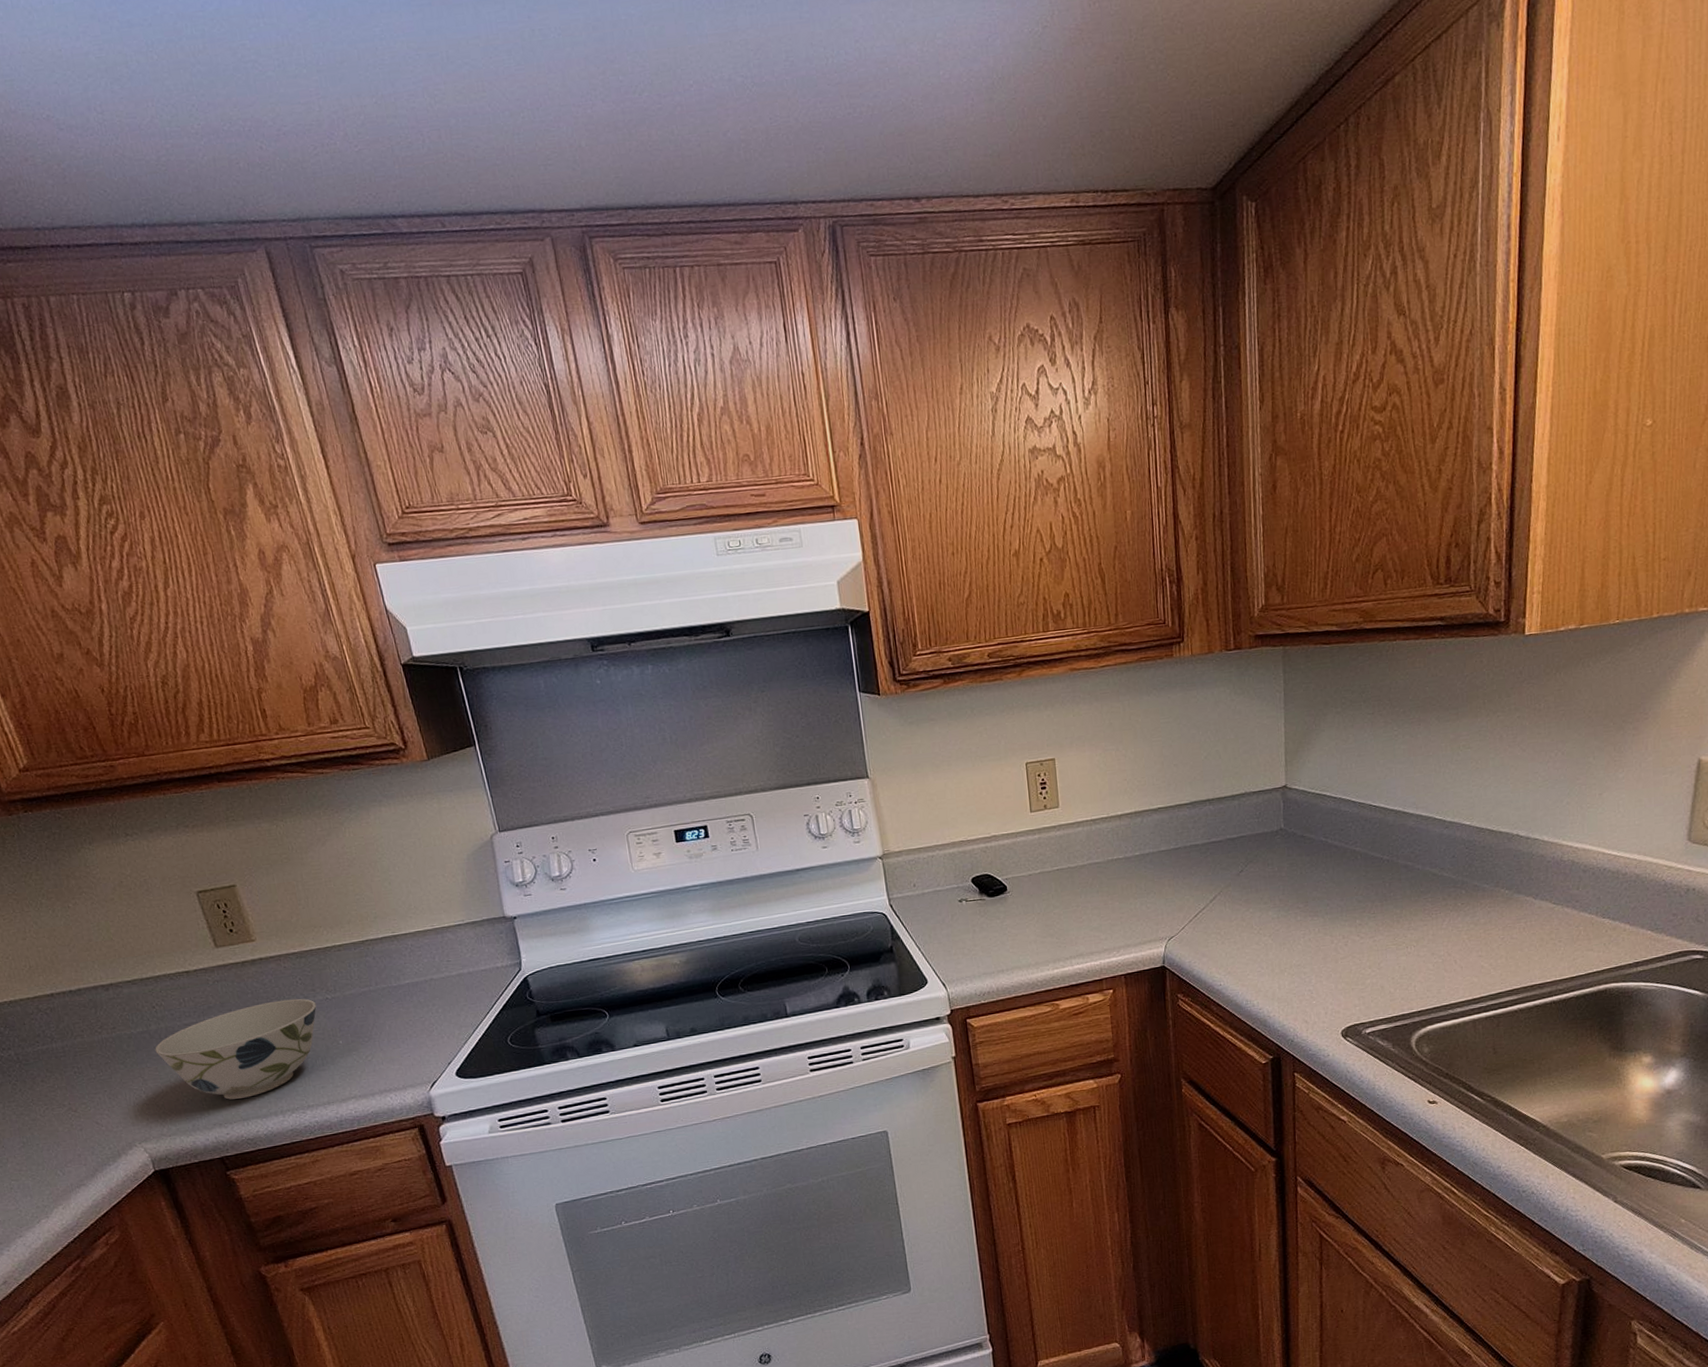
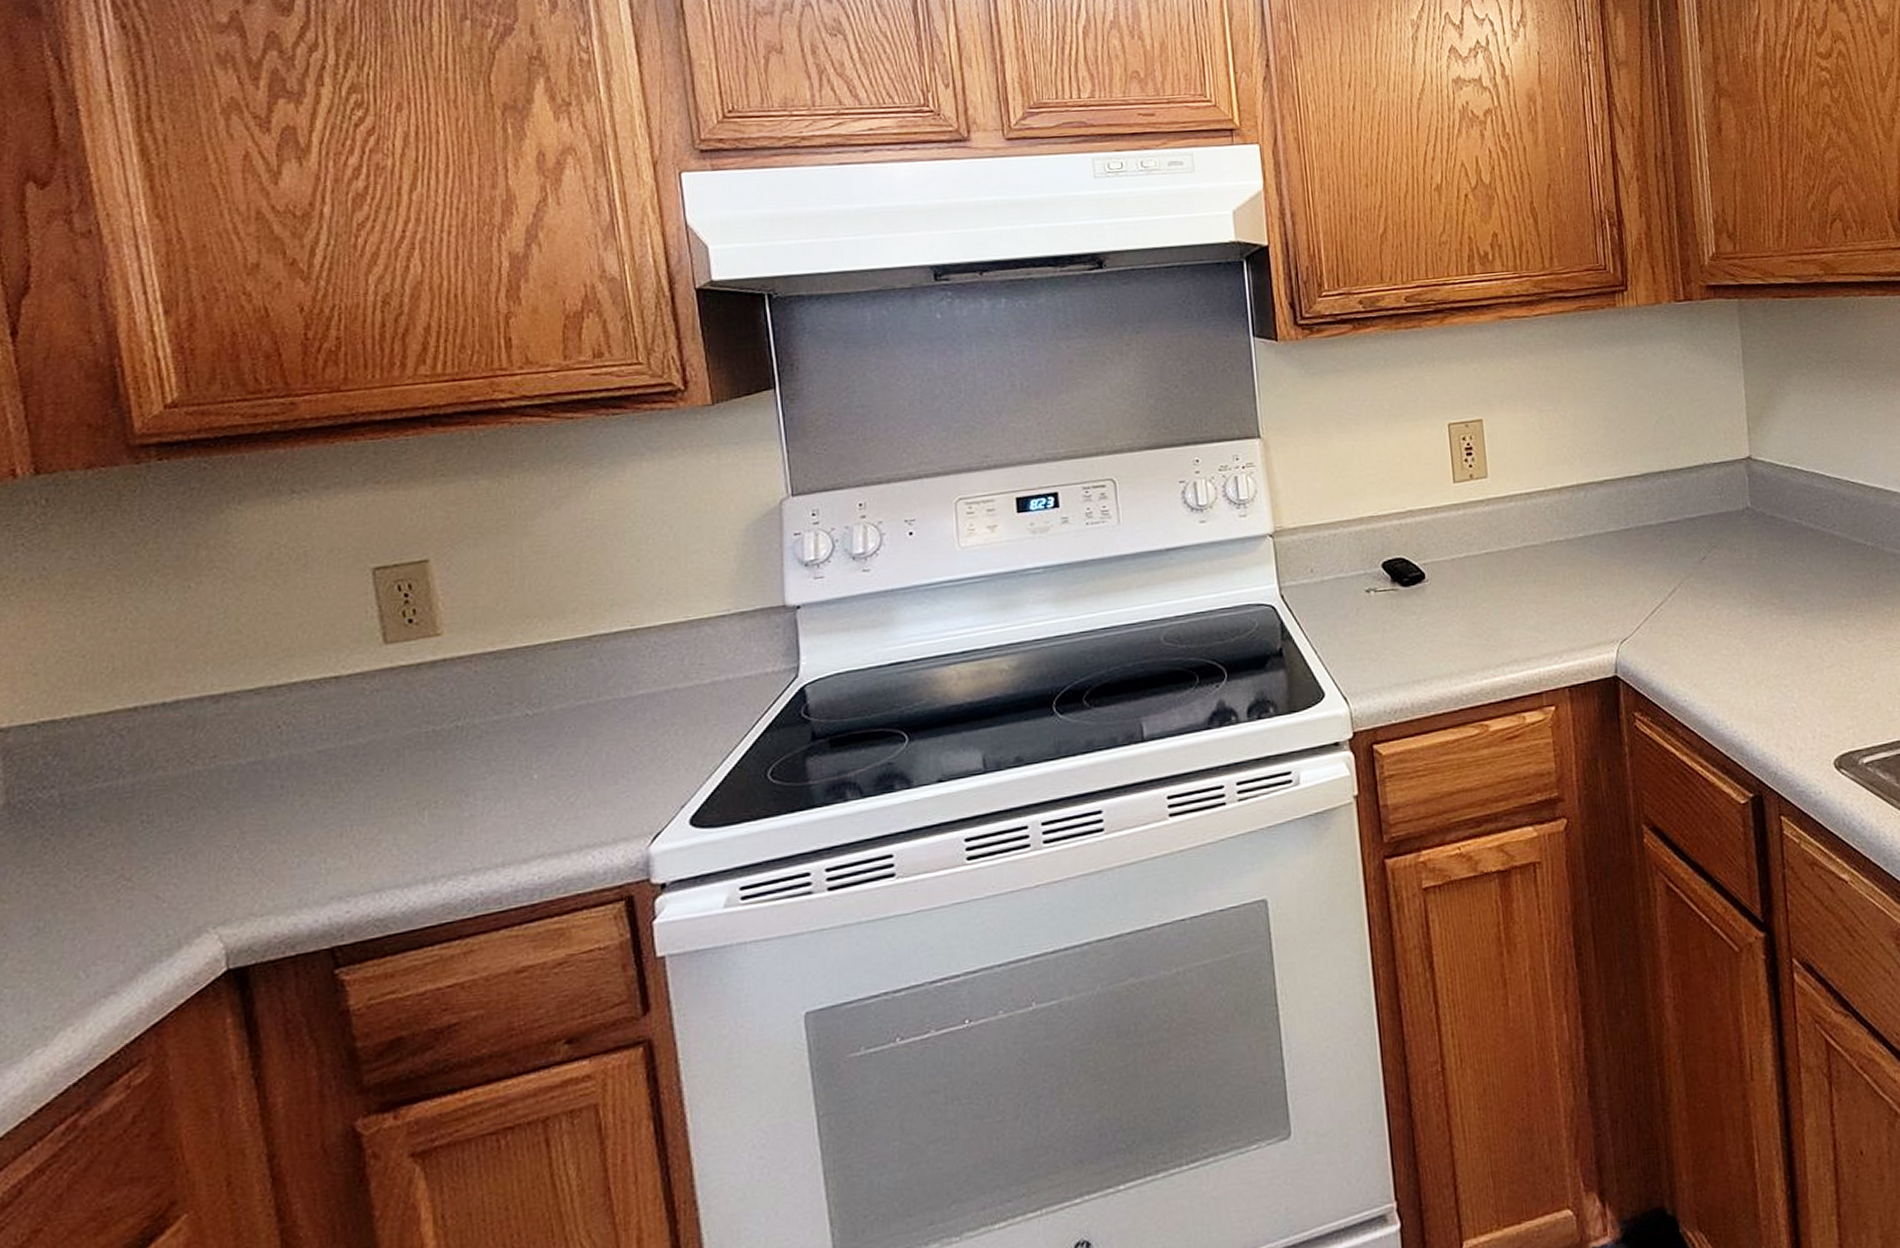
bowl: present [155,998,317,1100] -> none [267,714,510,861]

